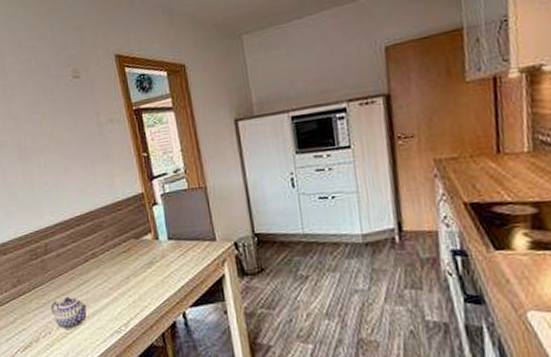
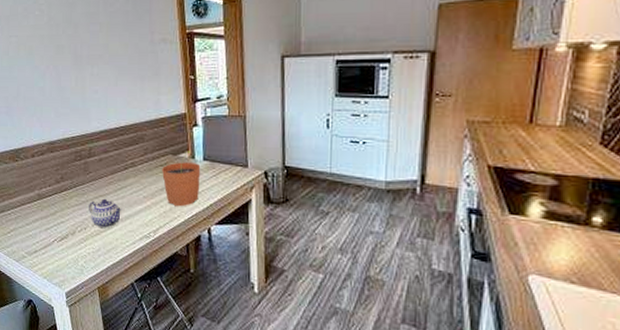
plant pot: none [124,232,169,294] -> present [161,151,201,207]

